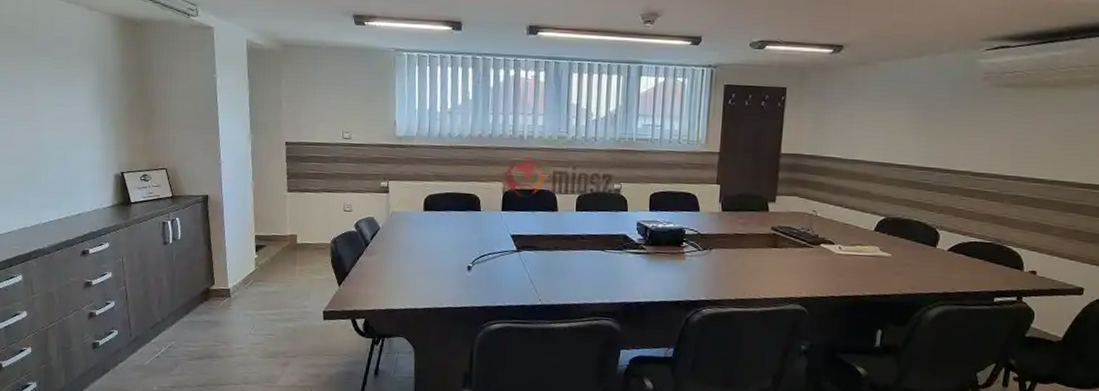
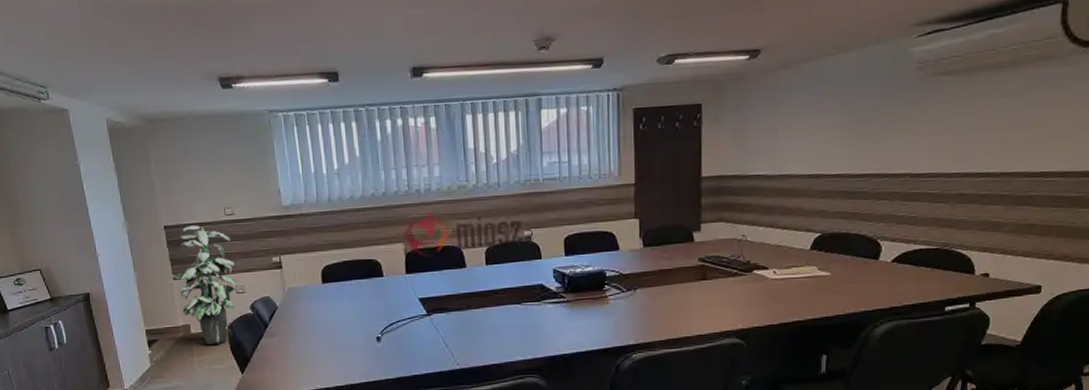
indoor plant: none [286,144,346,256] -> present [172,225,236,344]

